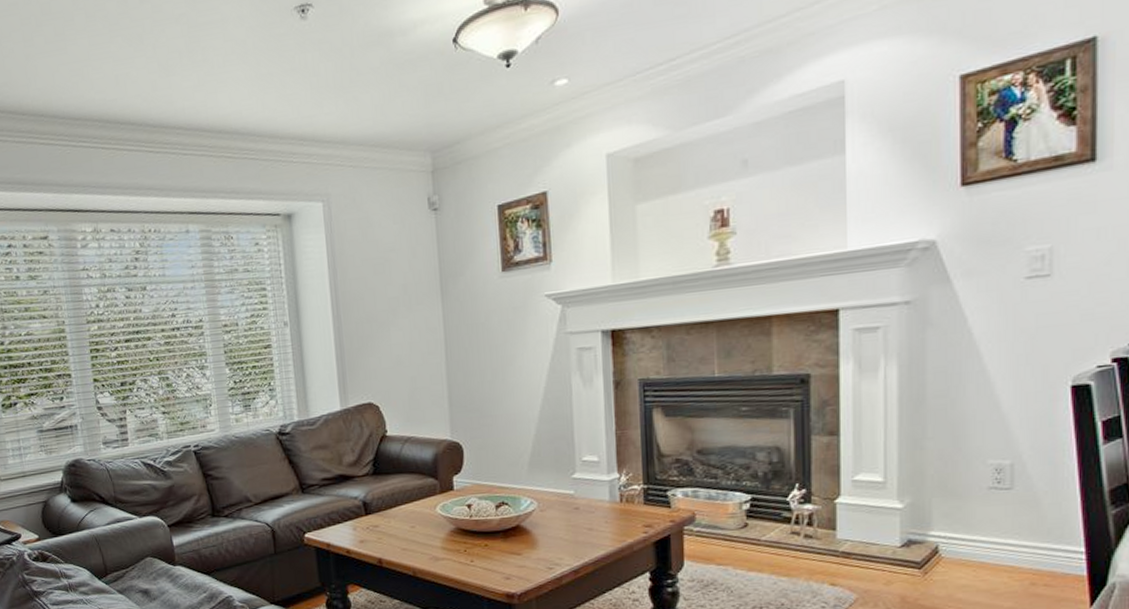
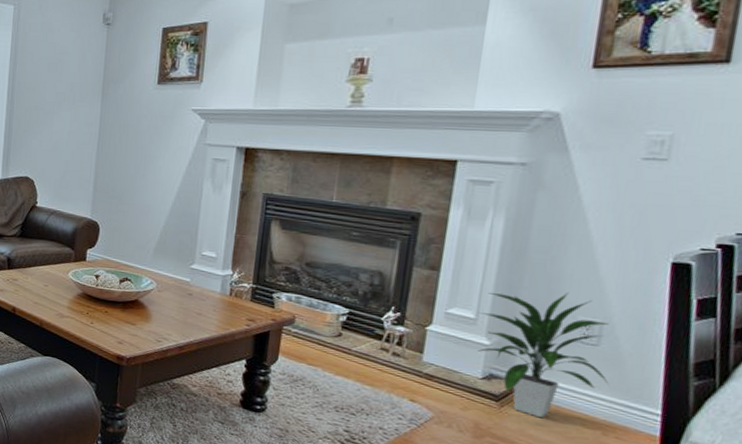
indoor plant: none [887,435,1028,579] -> present [477,292,609,419]

